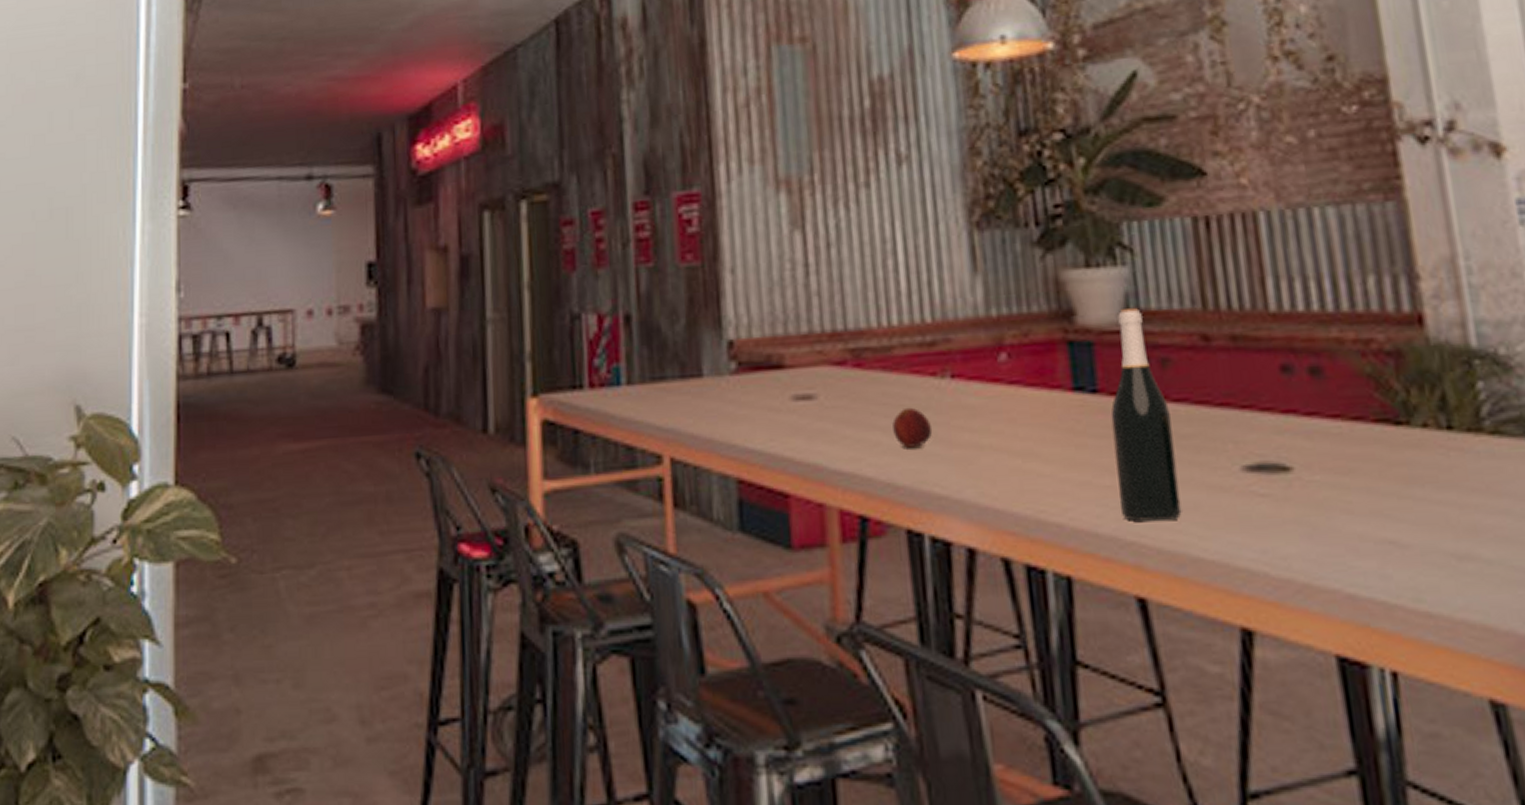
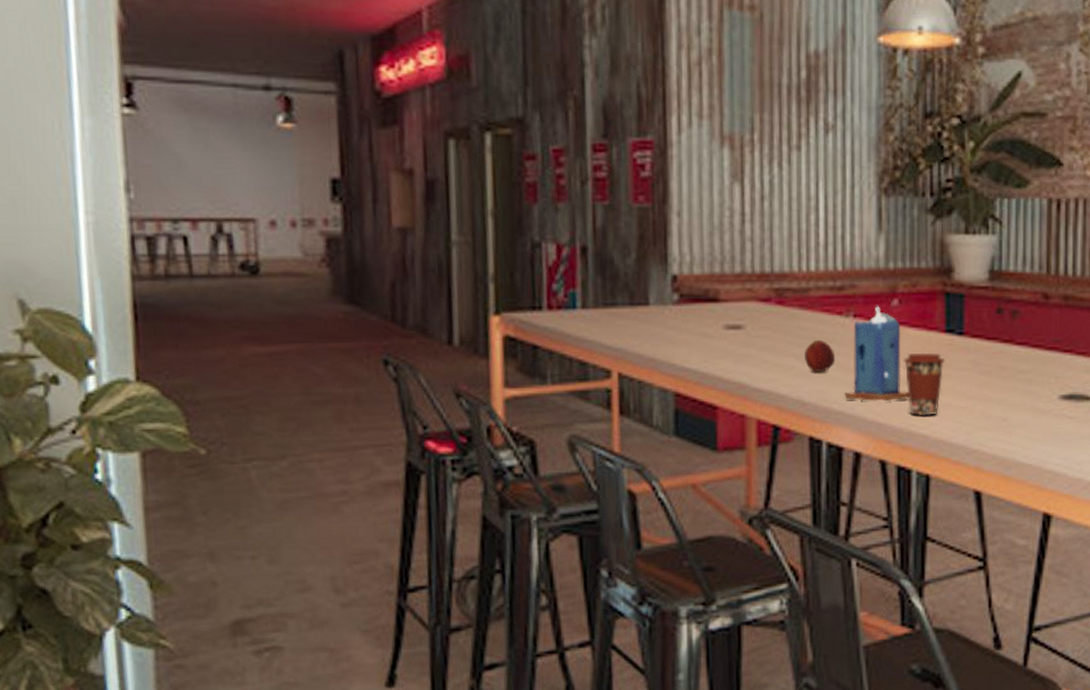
candle: none [947,362,1033,482] -> present [844,306,909,401]
coffee cup: none [1020,417,1078,499] -> present [903,352,946,416]
wine bottle: present [1111,308,1182,521] -> none [971,270,1014,434]

